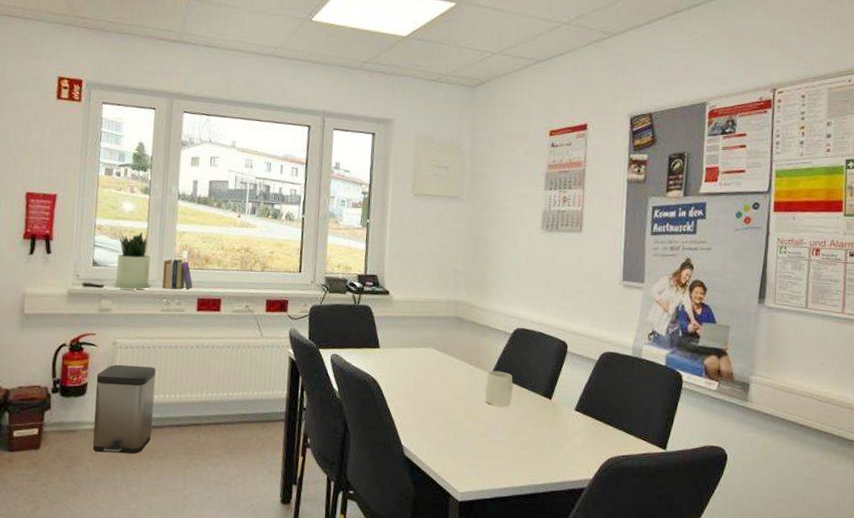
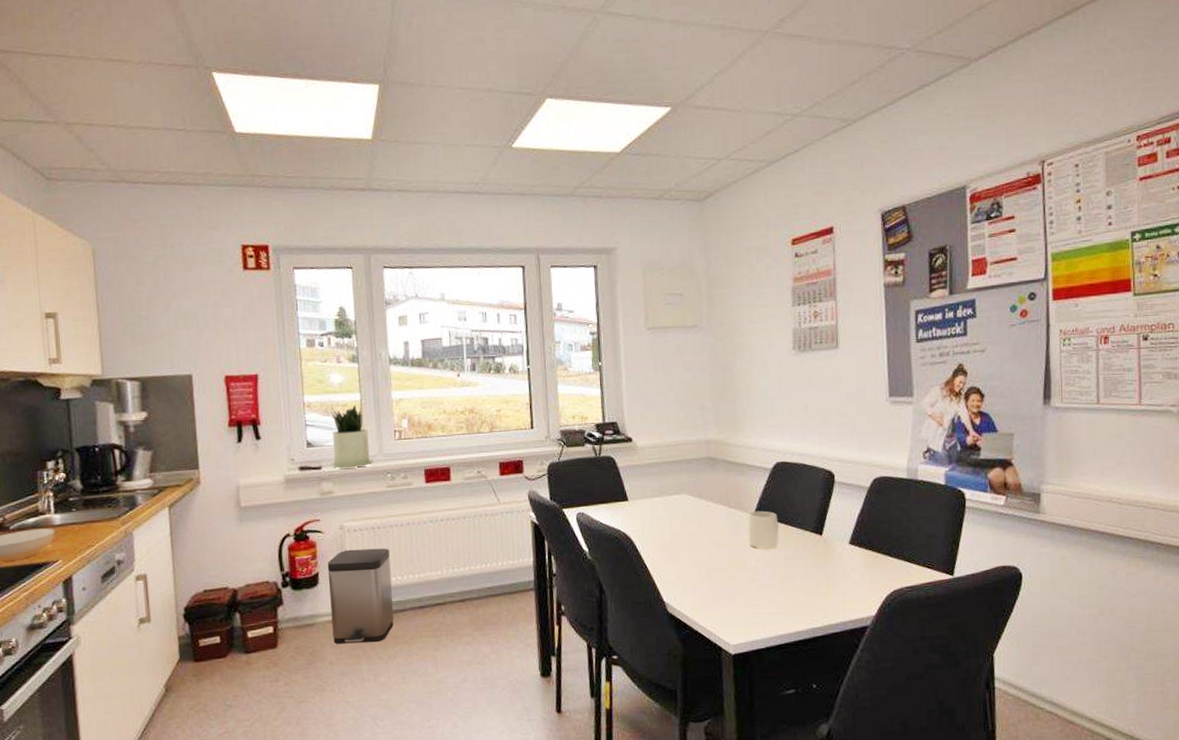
books: present [162,258,193,290] -> none [382,428,418,464]

